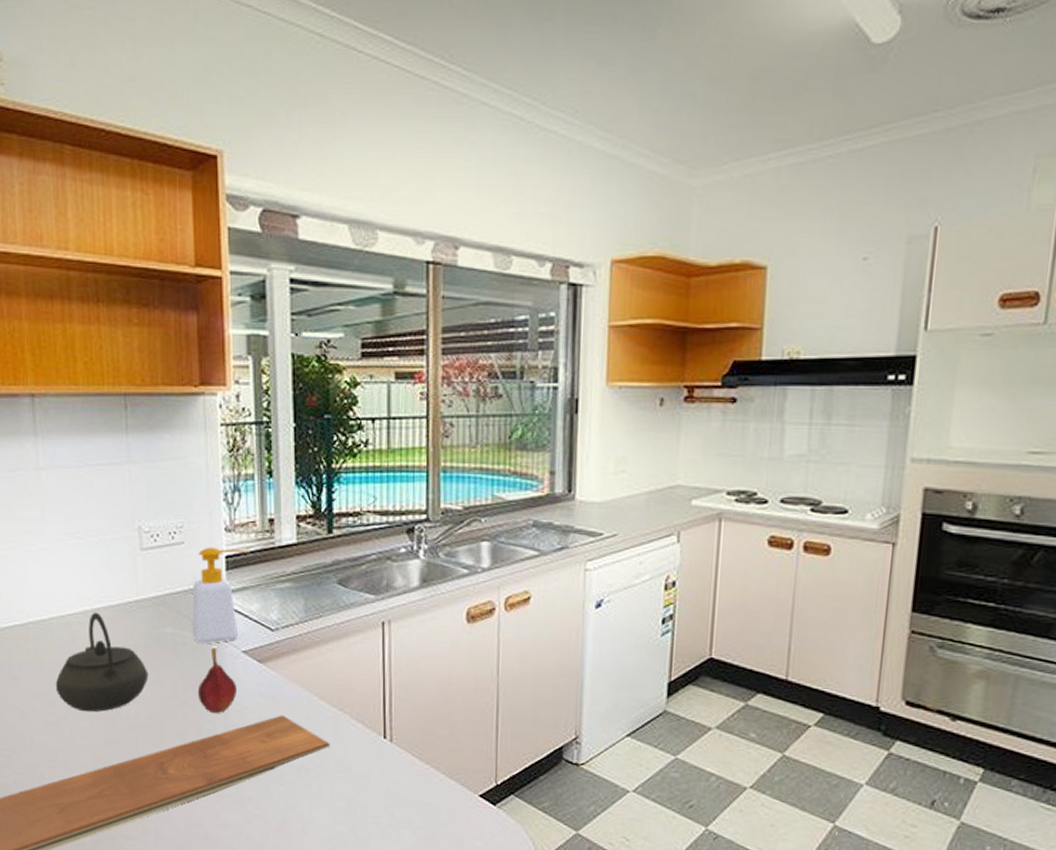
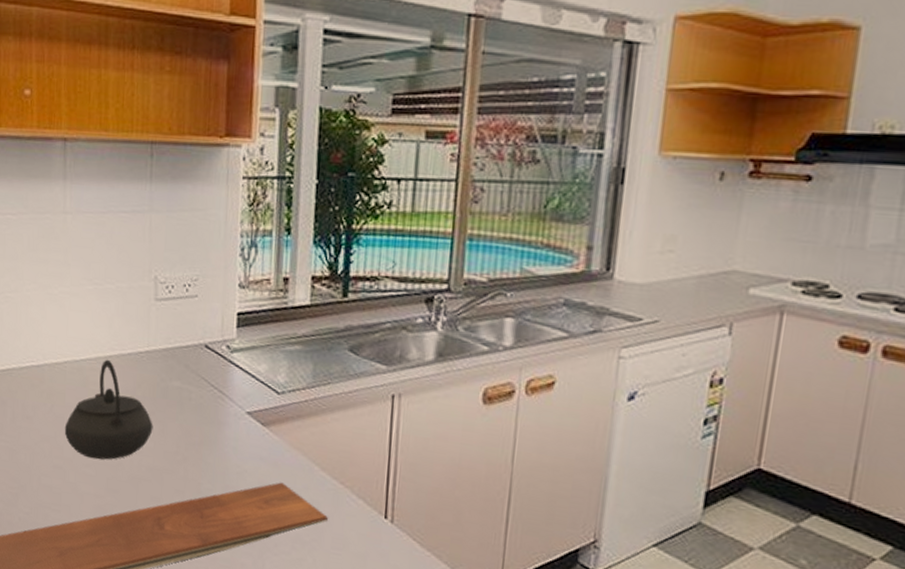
soap bottle: present [192,547,251,644] -> none [199,302,263,402]
fruit: present [197,647,236,713] -> none [199,405,238,473]

